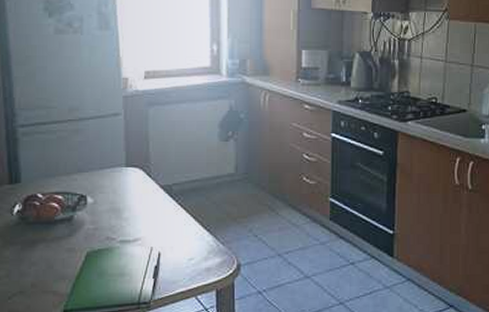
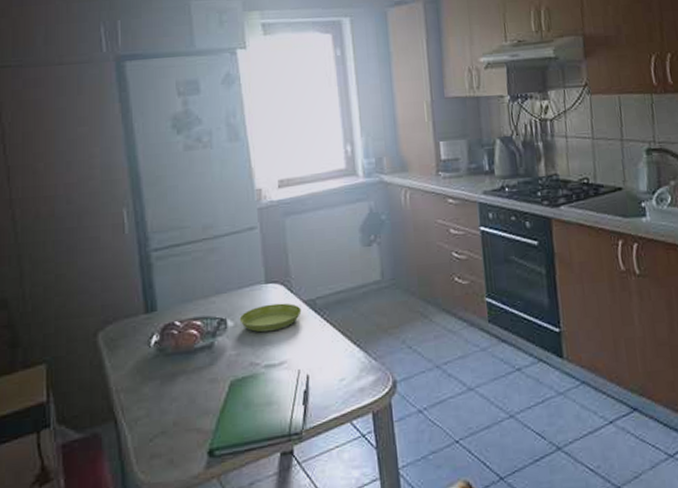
saucer: none [99,186,158,211] -> present [239,303,302,333]

